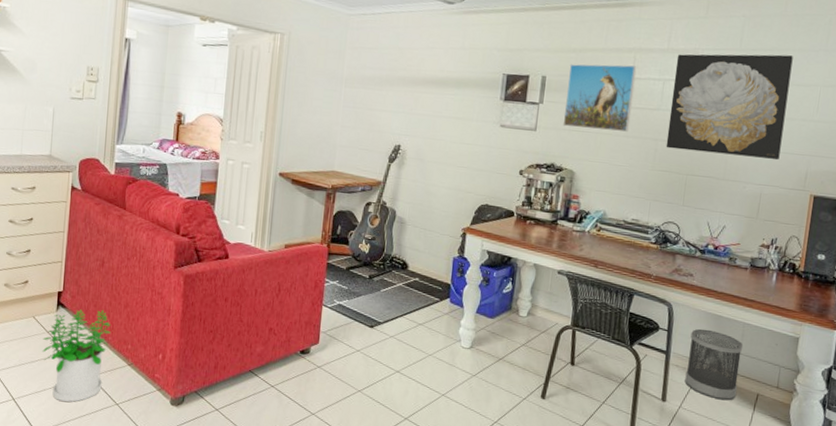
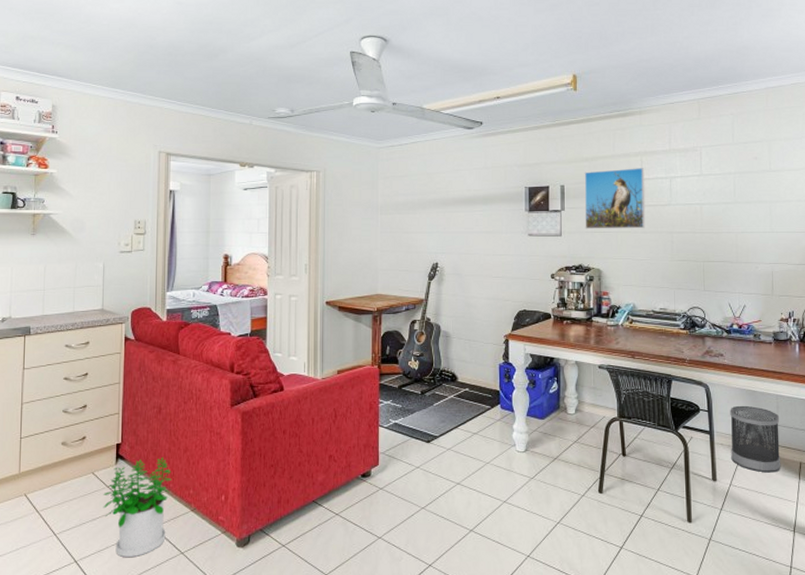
wall art: present [666,54,793,160] -> none [679,145,783,240]

